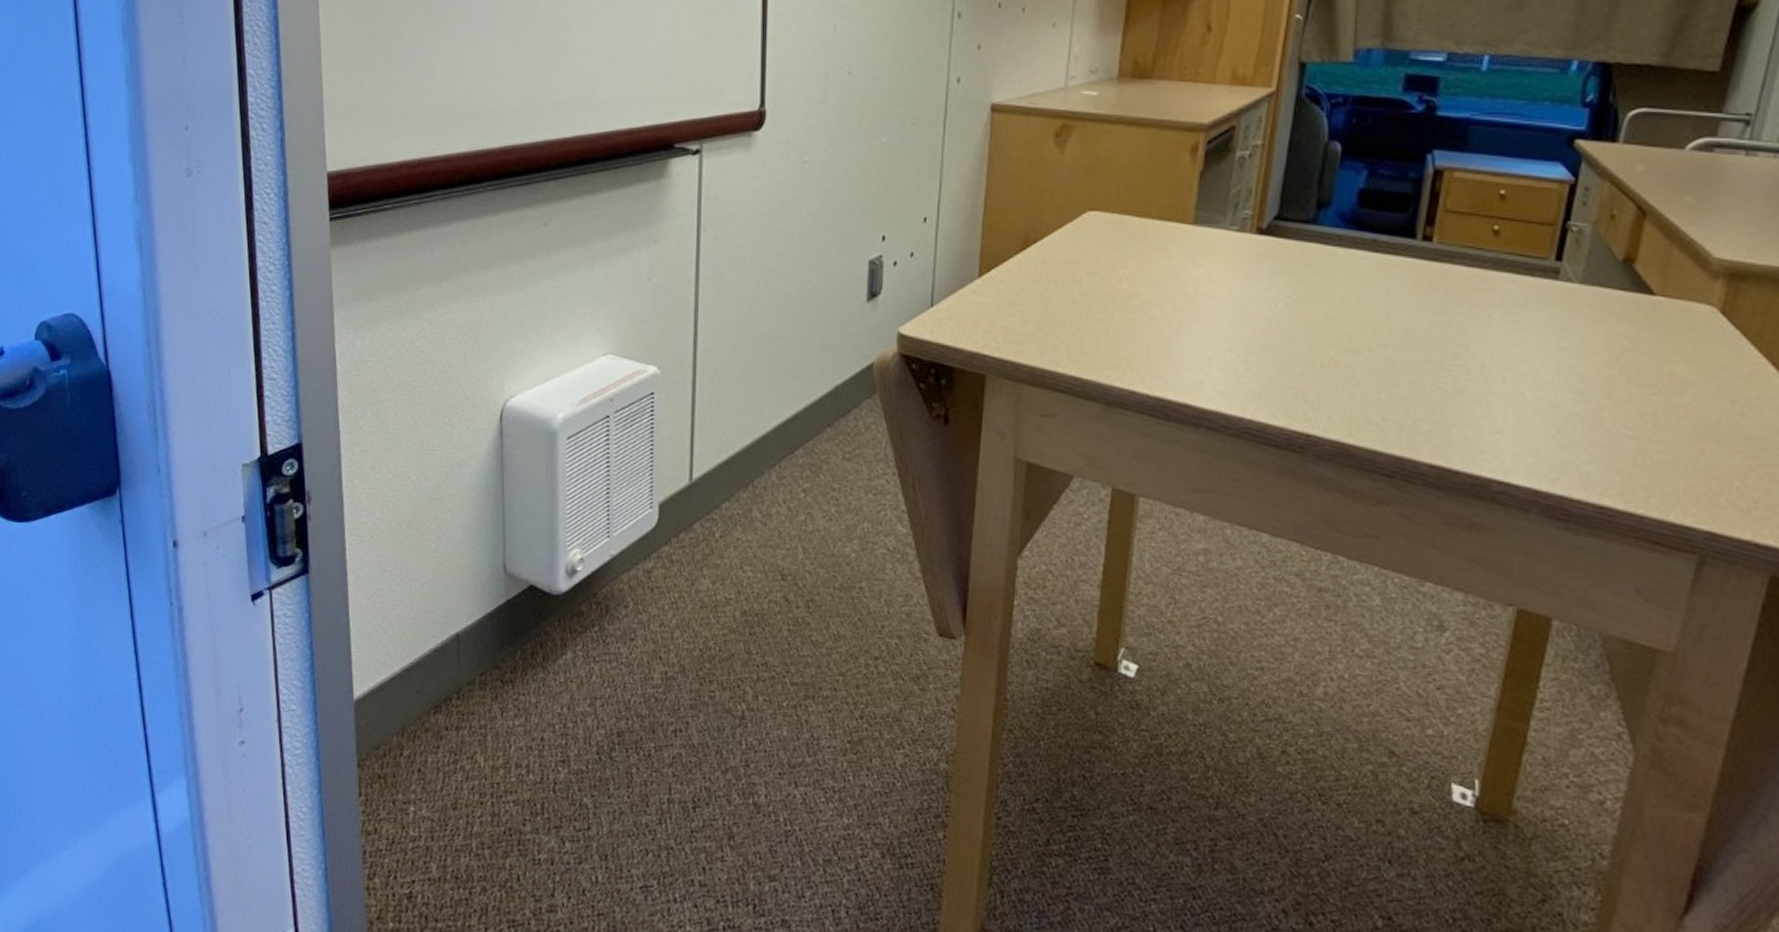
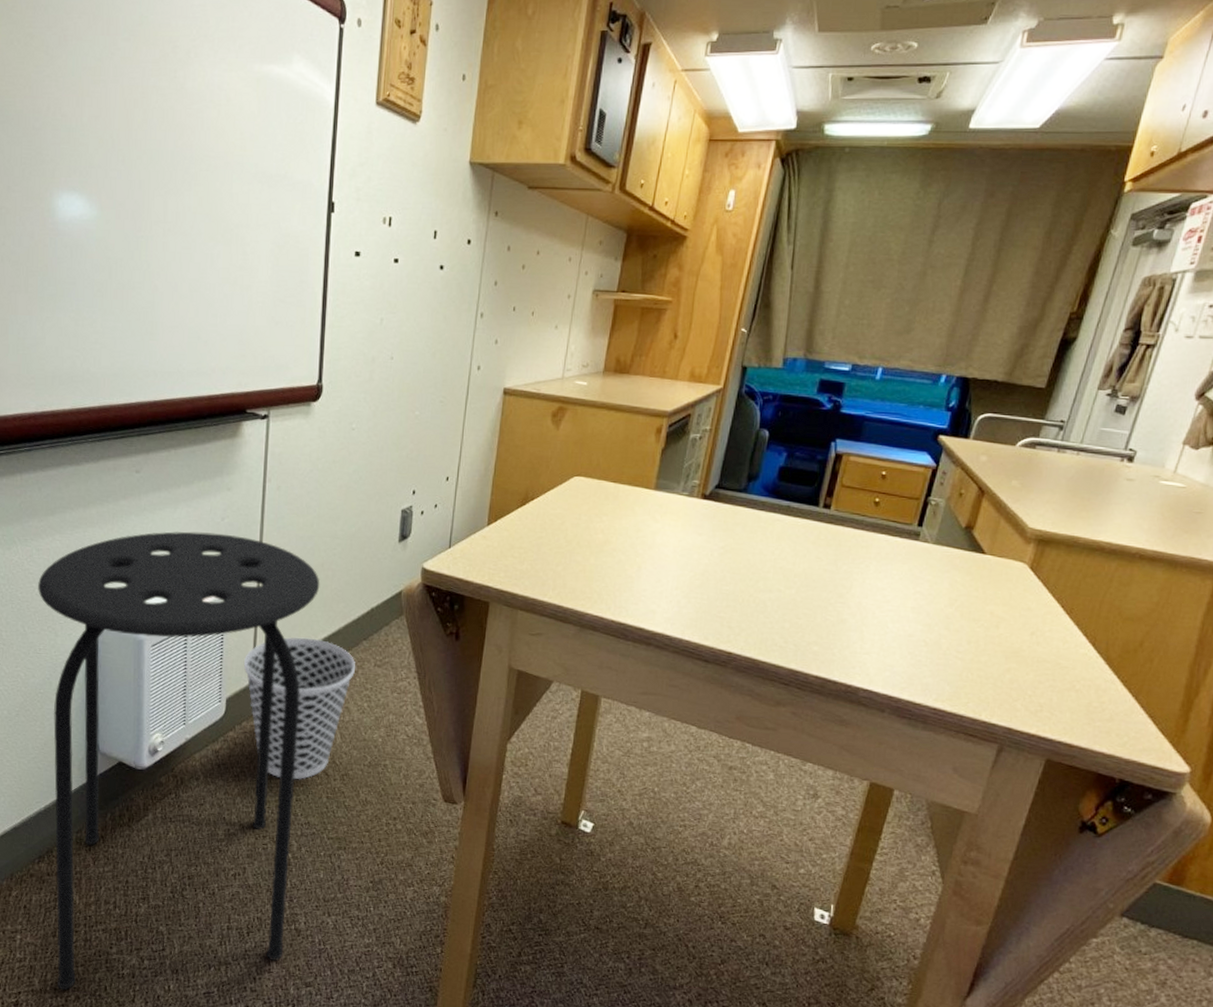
stool: none [431,295,771,880] -> present [38,531,320,990]
wastebasket: none [678,424,819,608] -> present [243,637,356,780]

